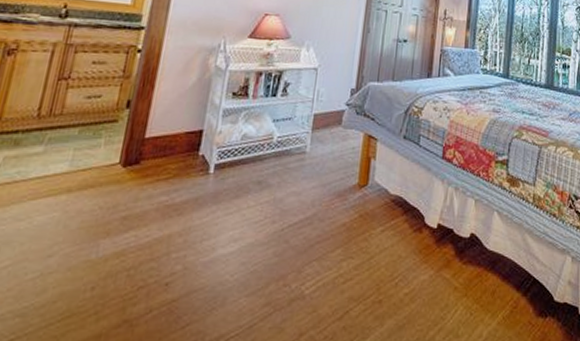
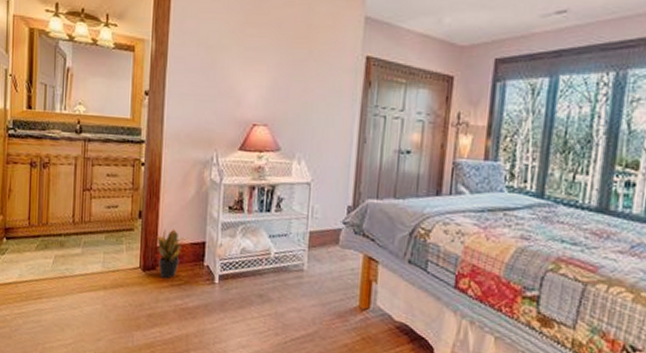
potted plant: none [143,118,180,174] -> present [156,229,185,279]

